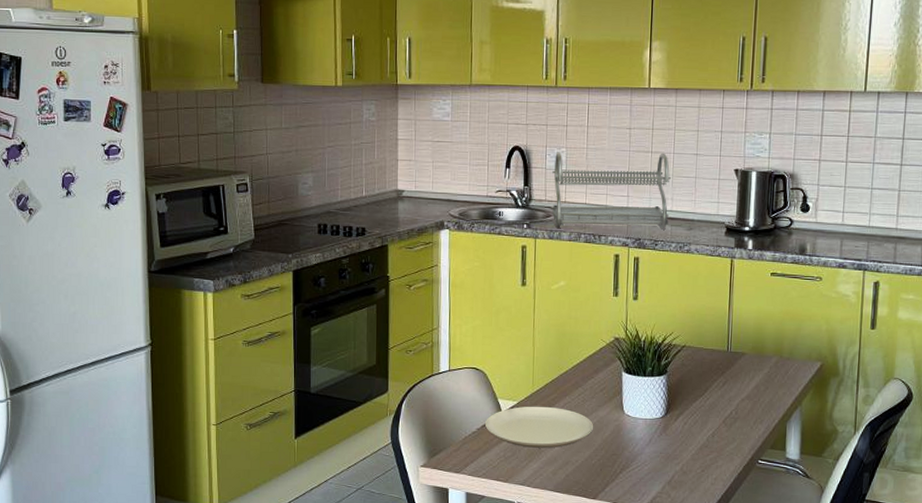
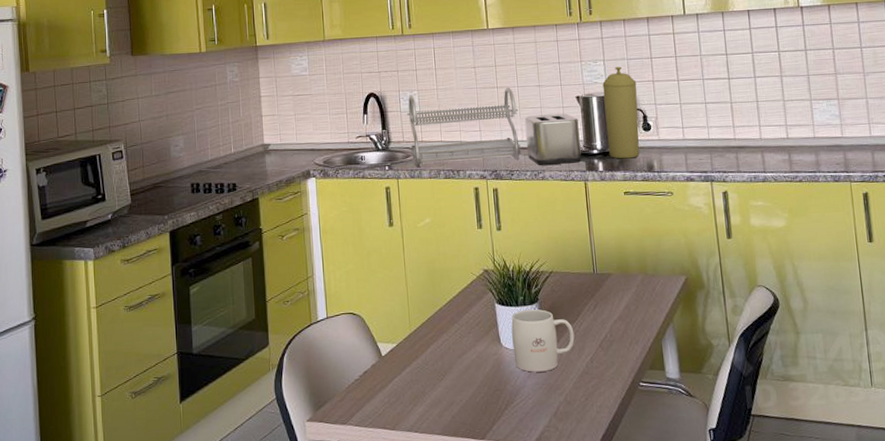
plate: present [485,406,594,448] -> none [367,346,474,391]
mug: none [635,380,699,441] -> present [511,309,575,372]
toaster: none [674,185,734,239] -> present [524,113,582,165]
canister: none [761,141,802,239] -> present [602,66,640,159]

